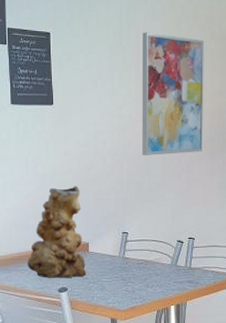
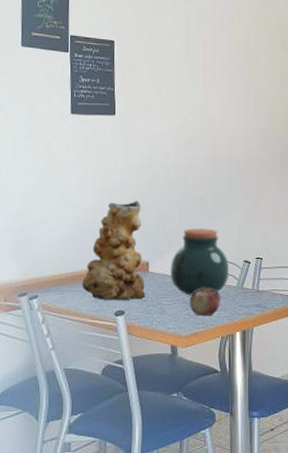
jar: none [108,210,164,273] -> present [169,227,229,296]
apple: none [127,264,156,292] -> present [190,285,220,316]
wall art: present [142,32,204,155] -> none [208,41,274,169]

